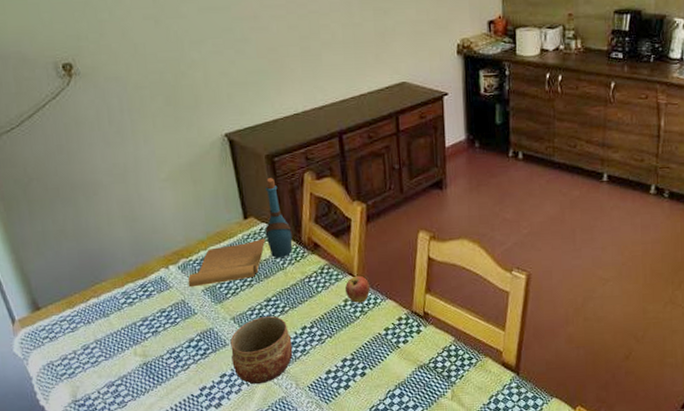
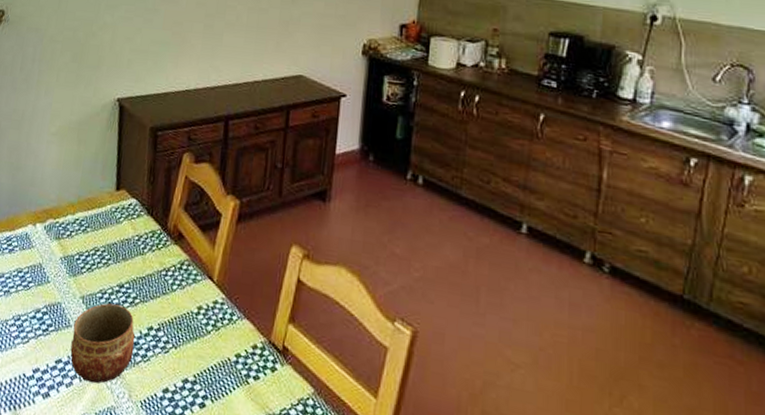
message in a bottle: present [188,178,293,288] -> none [49,151,160,257]
fruit: present [344,275,371,303] -> none [200,281,229,316]

